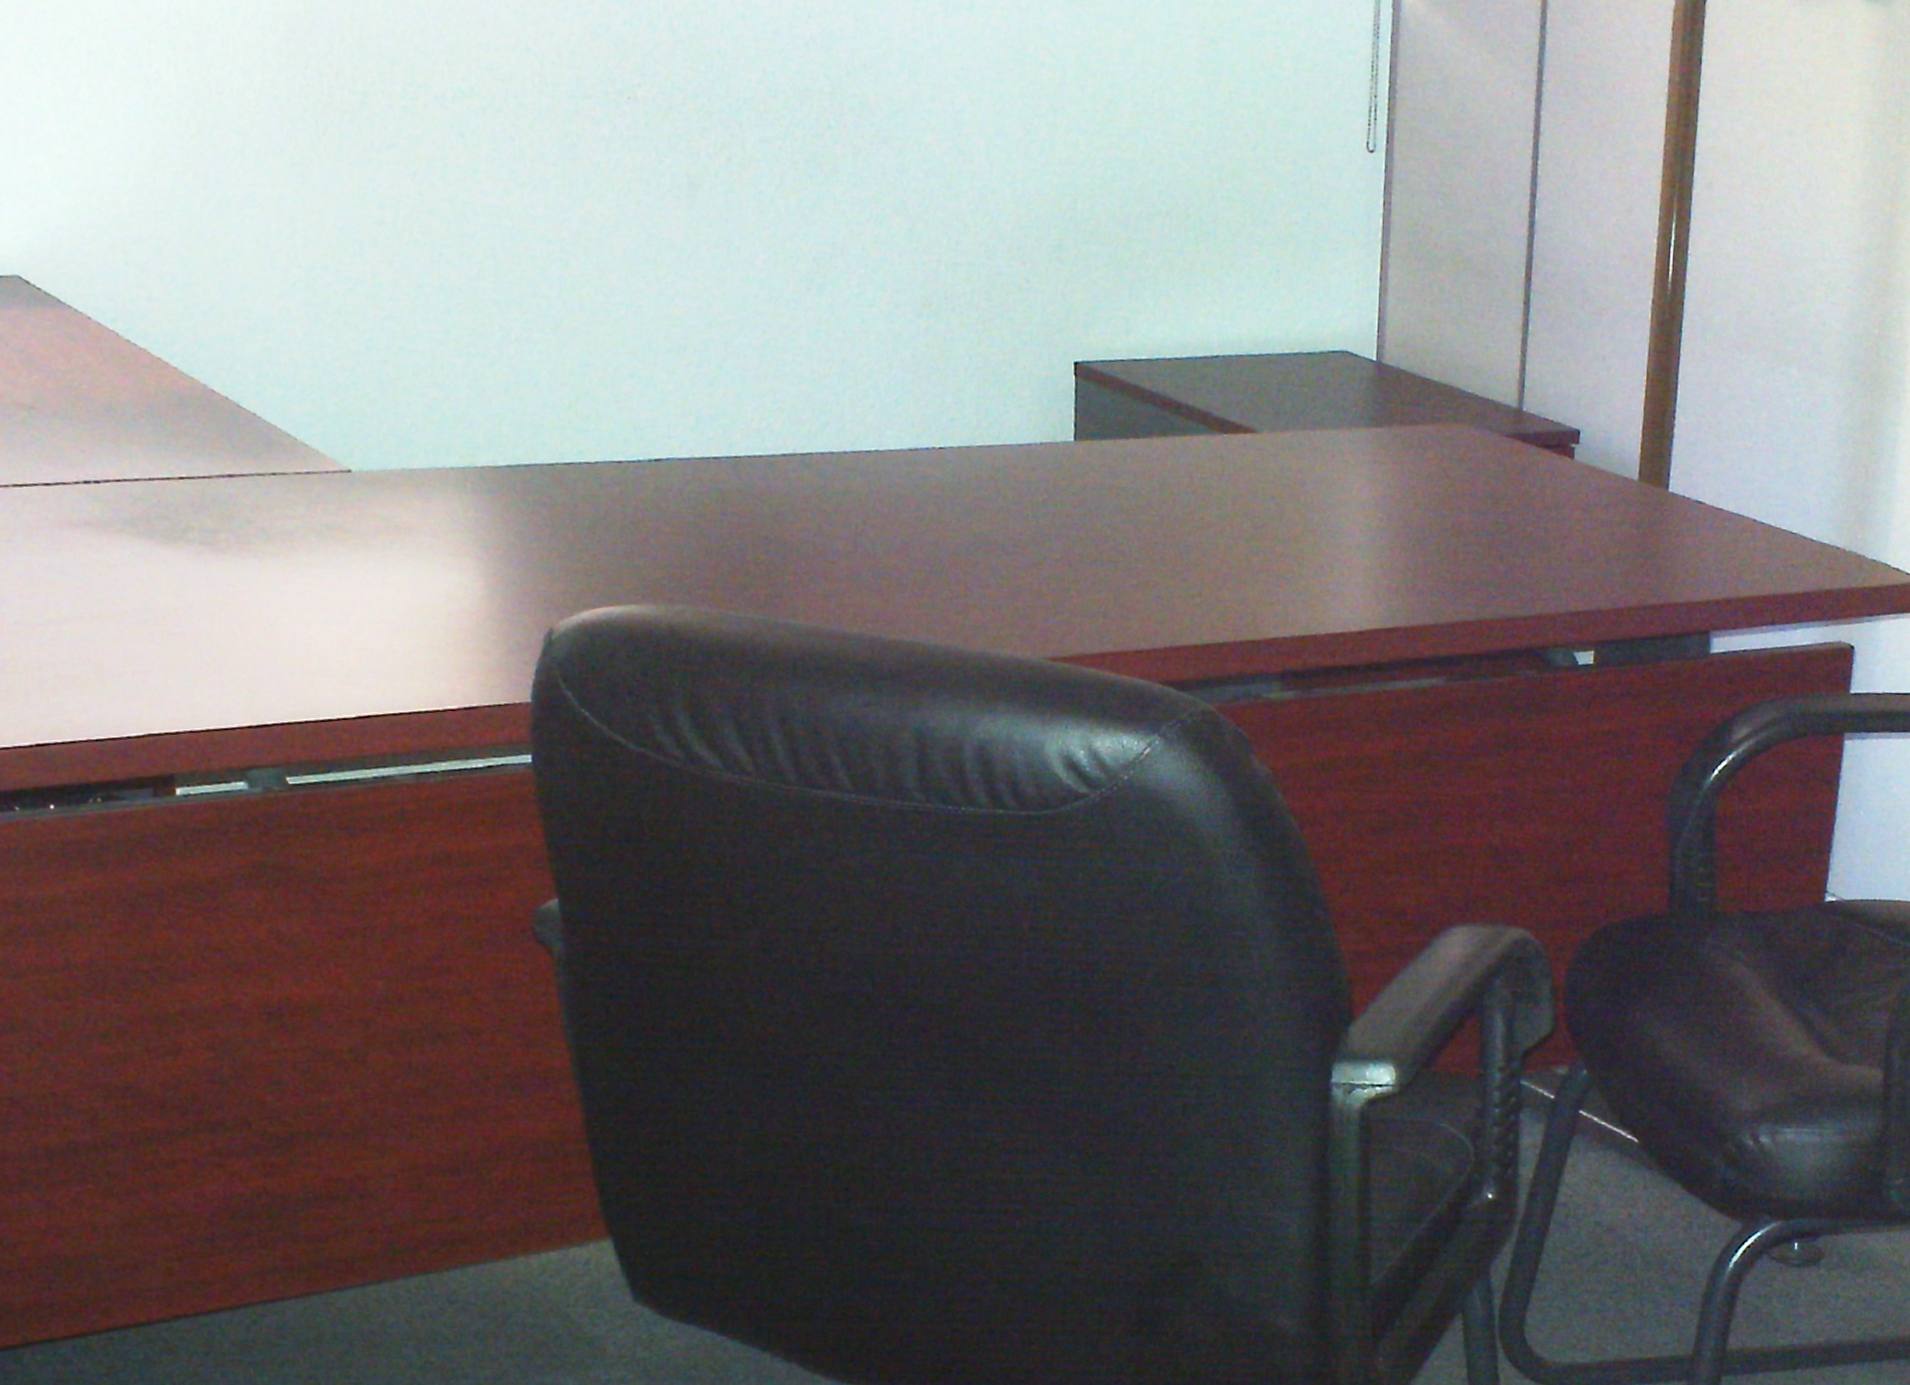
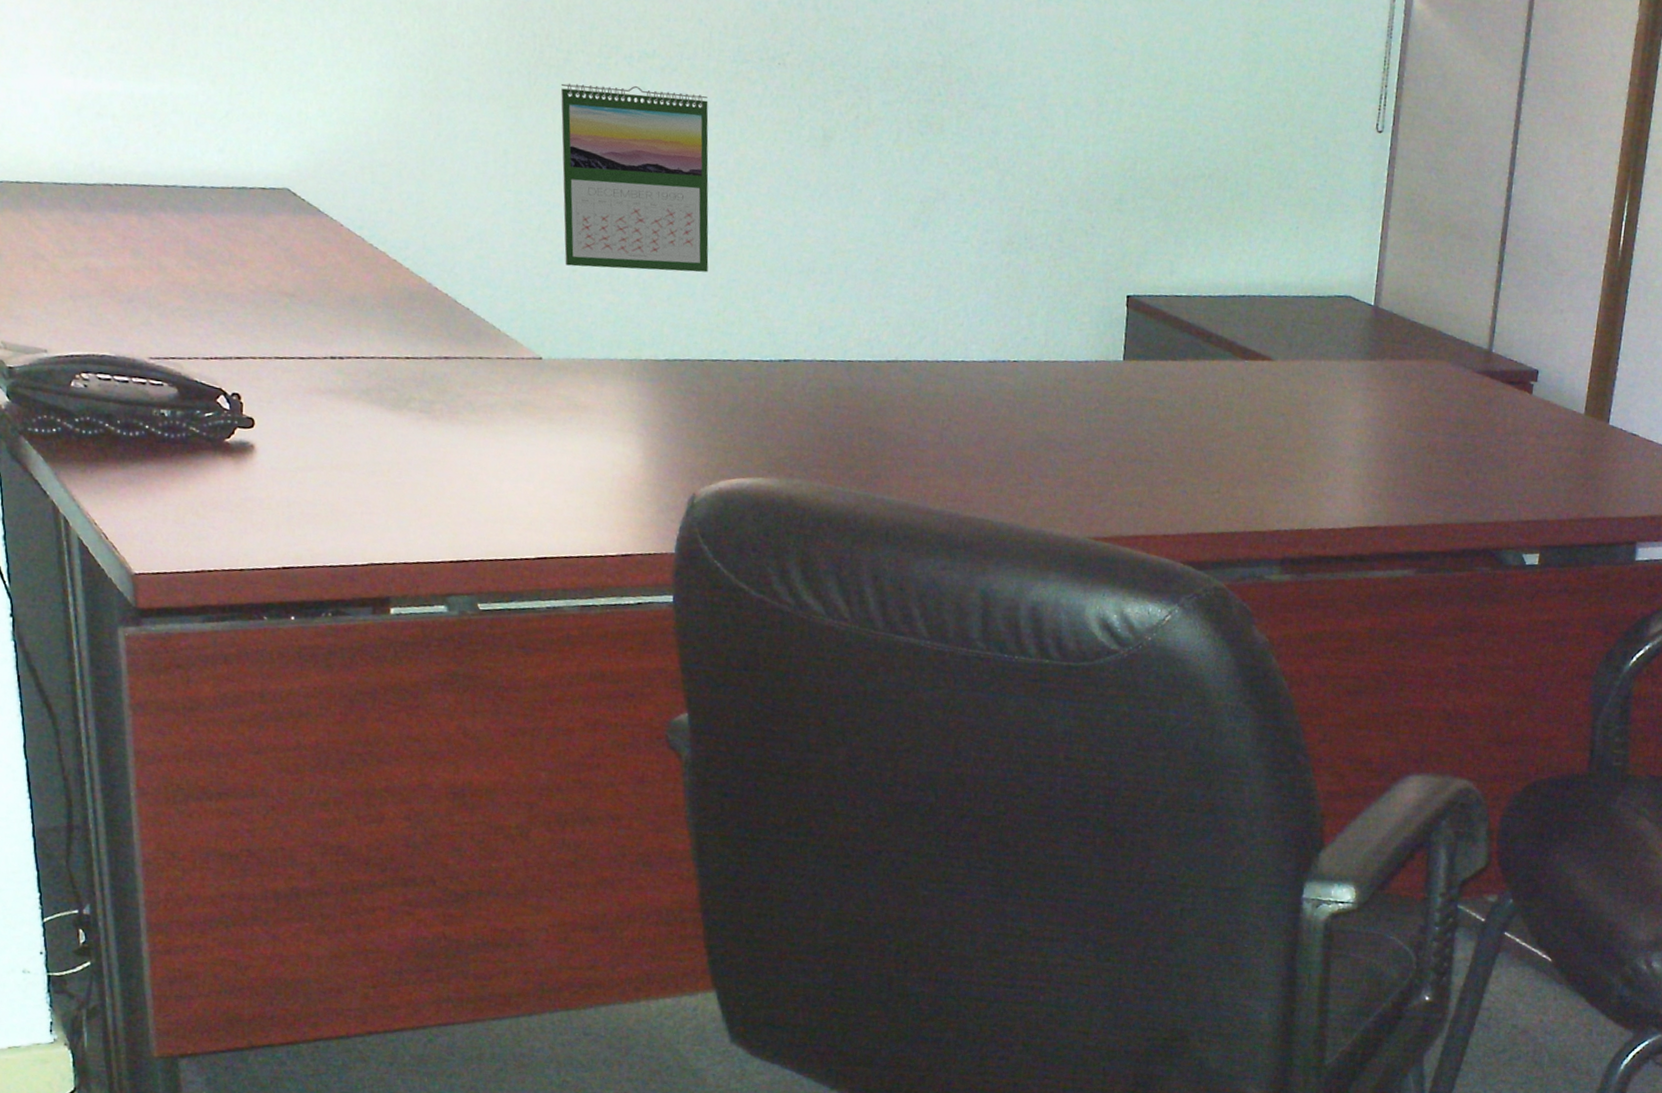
calendar: none [357,131,554,357] -> present [560,83,709,273]

